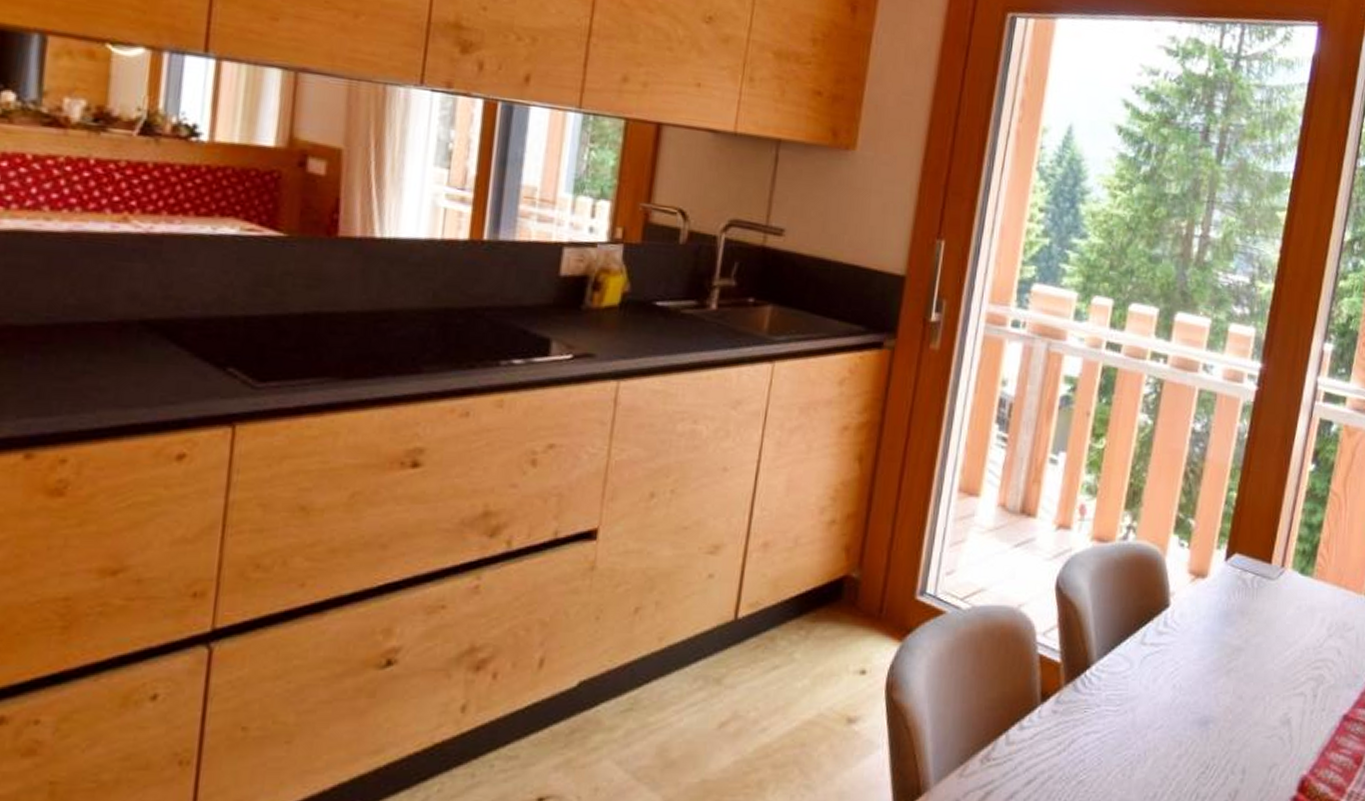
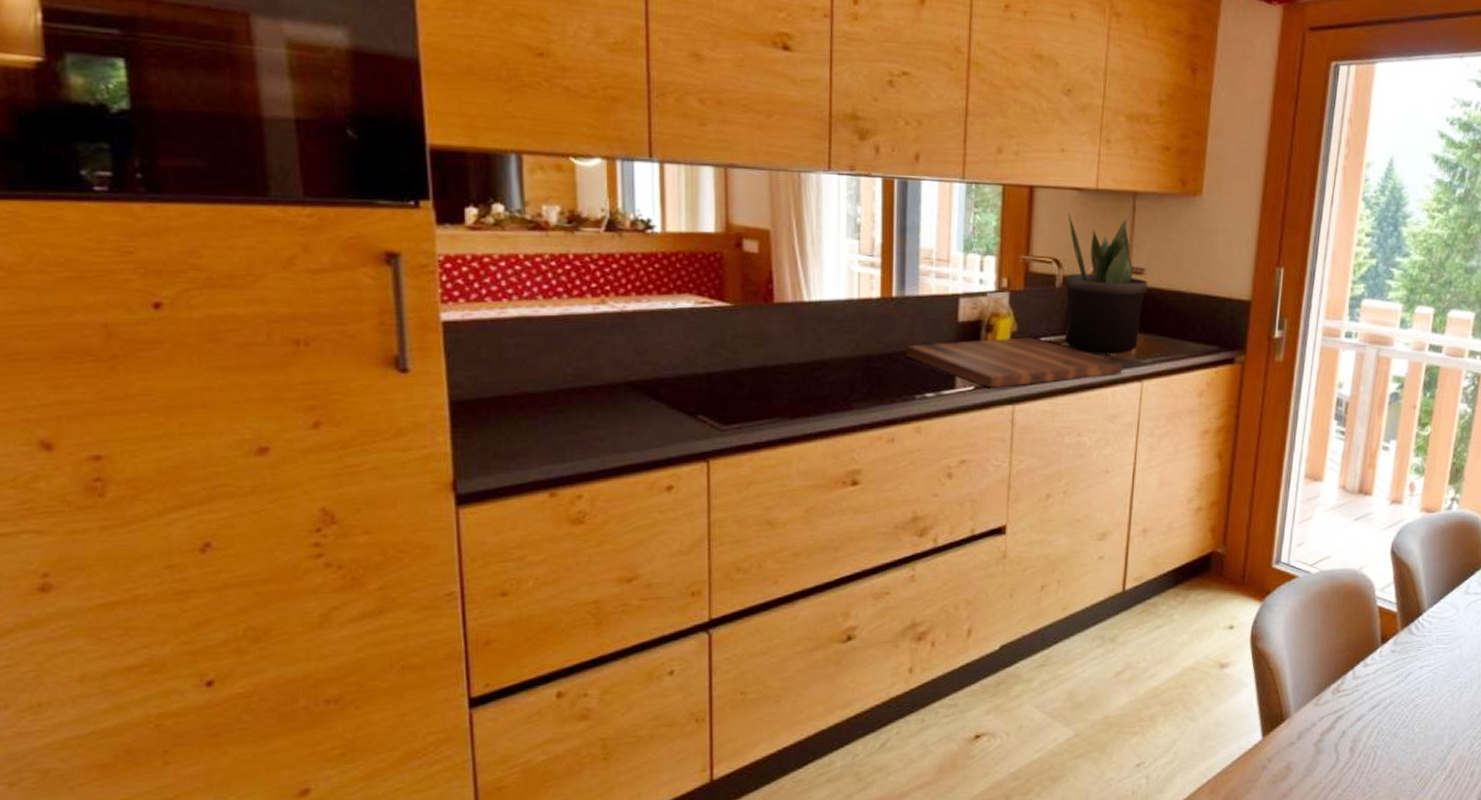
cutting board: none [492,299,751,359] -> present [905,337,1122,388]
planter: none [686,157,788,328] -> present [1065,213,1148,354]

